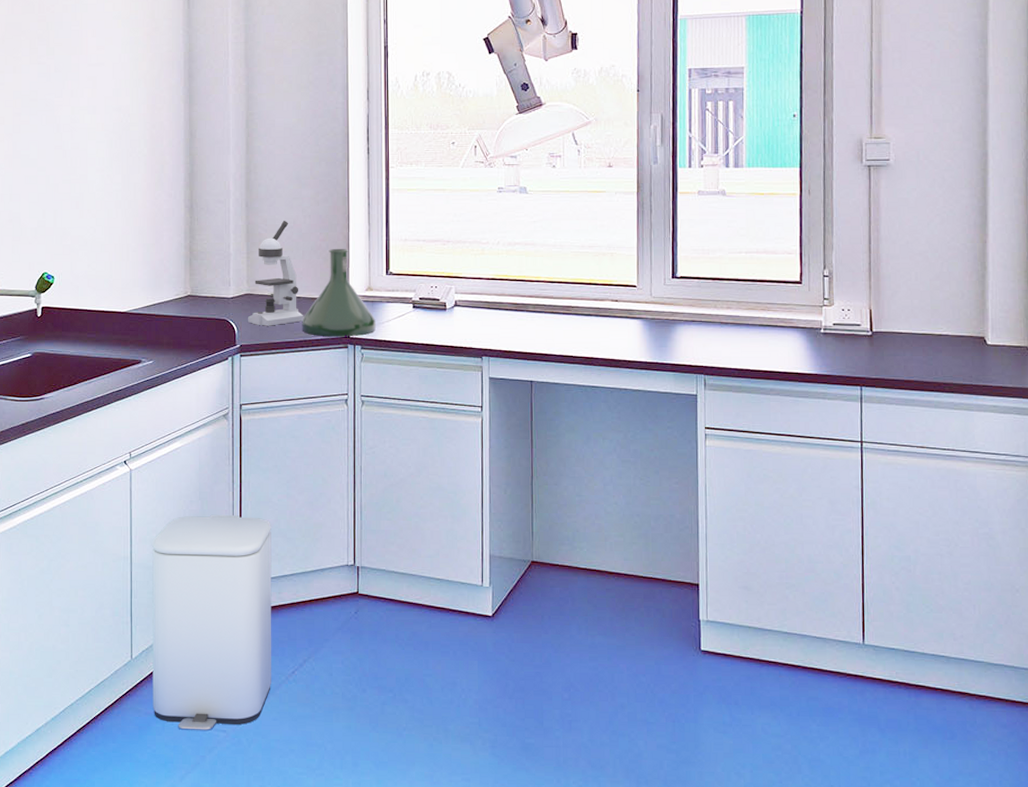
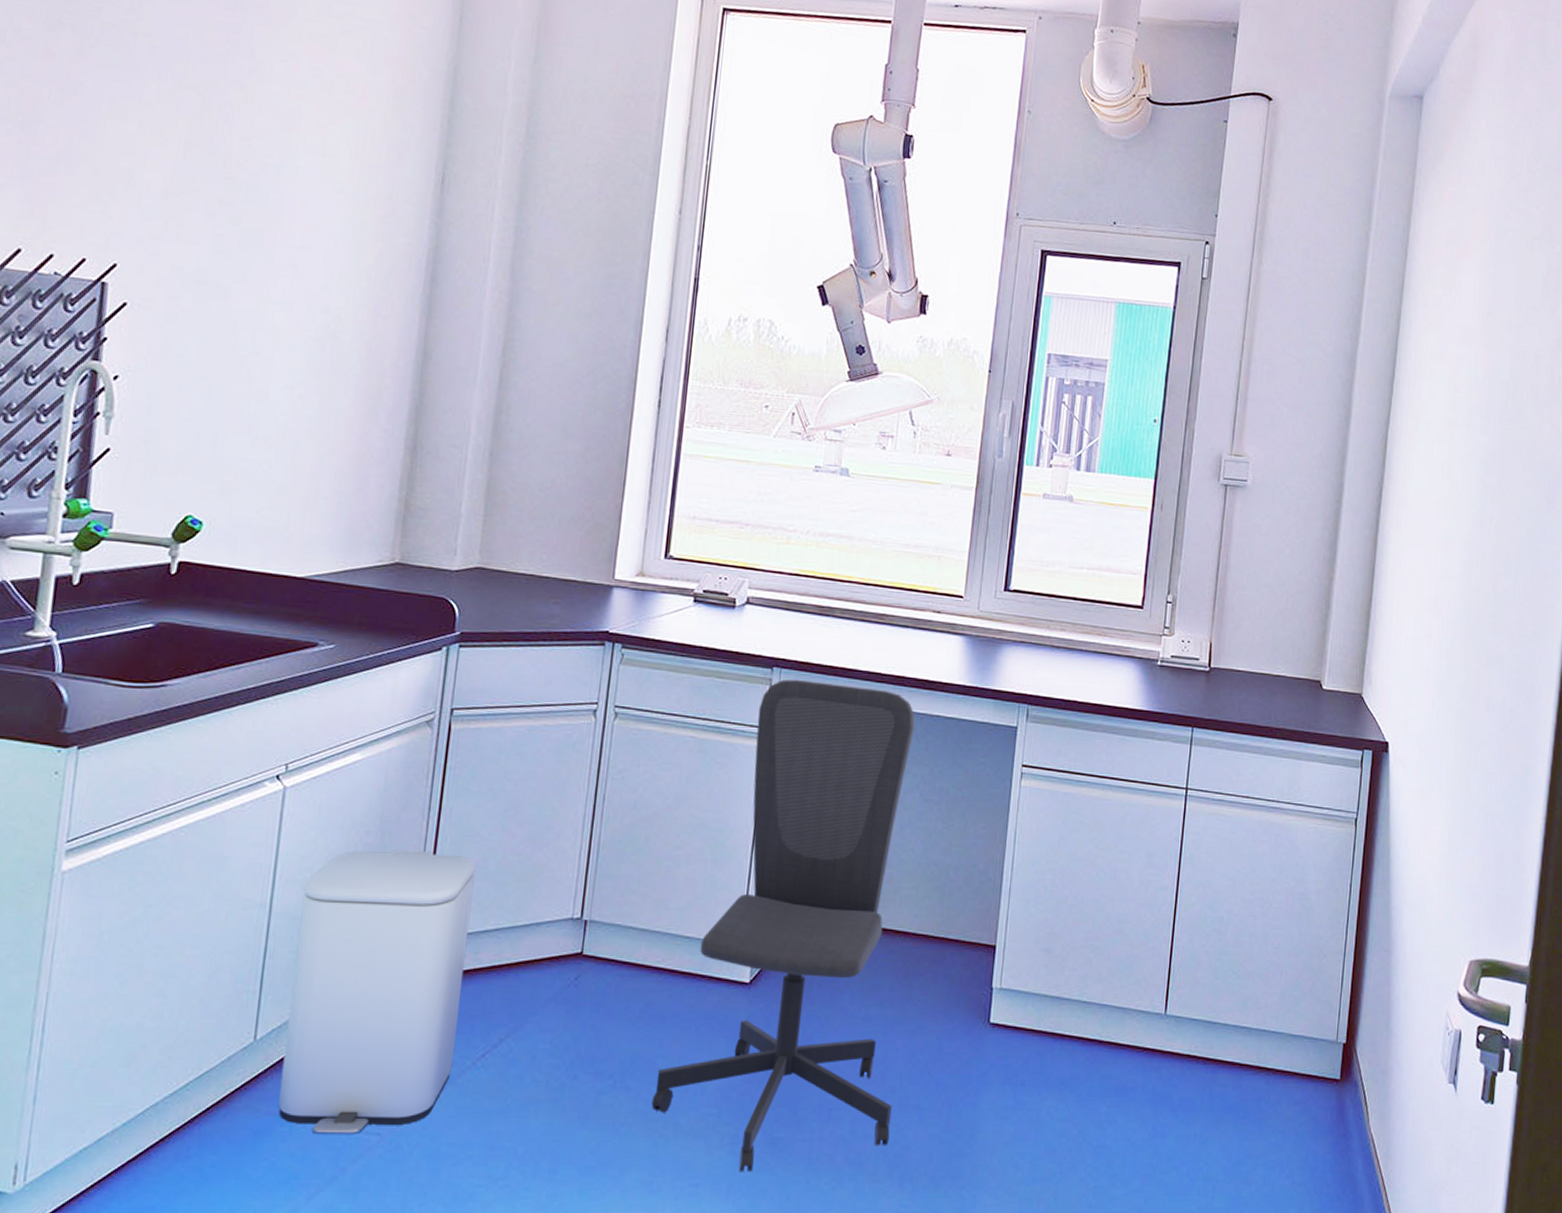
microscope: present [248,221,304,326] -> none [475,479,551,611]
flask: present [302,249,376,336] -> none [546,520,645,631]
office chair: none [425,365,624,771] -> present [651,679,916,1173]

